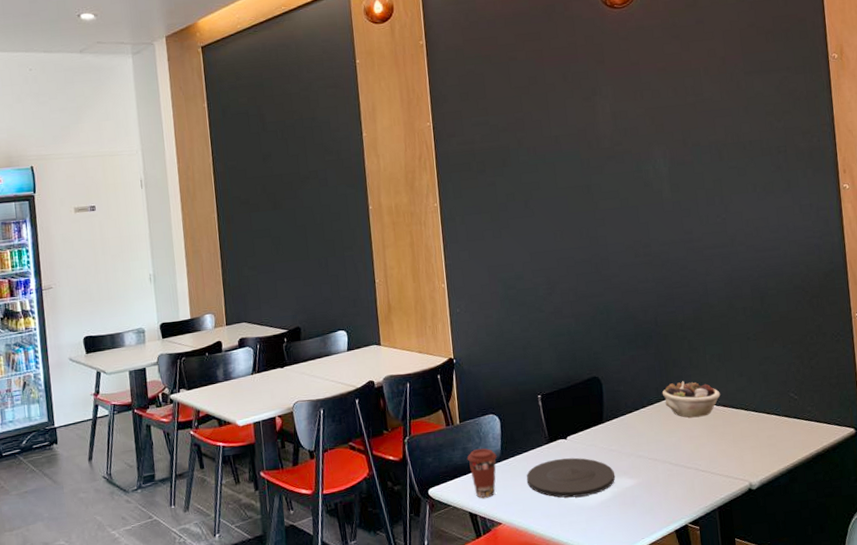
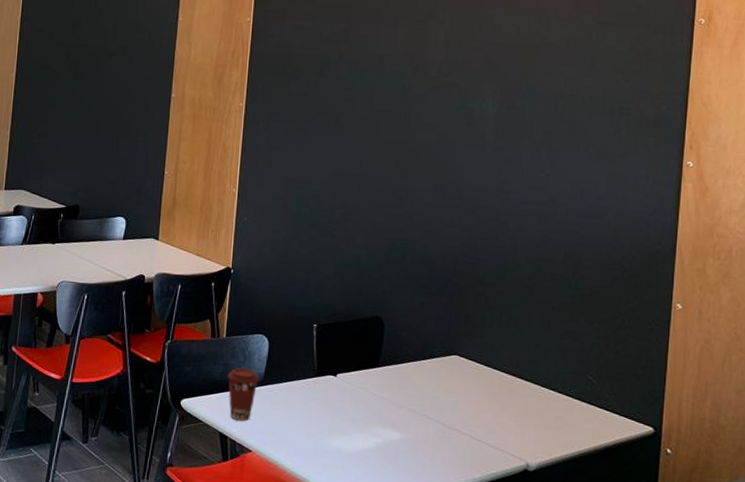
plate: present [526,457,615,498] -> none [286,395,381,441]
succulent planter: present [662,381,720,418] -> none [447,339,511,382]

